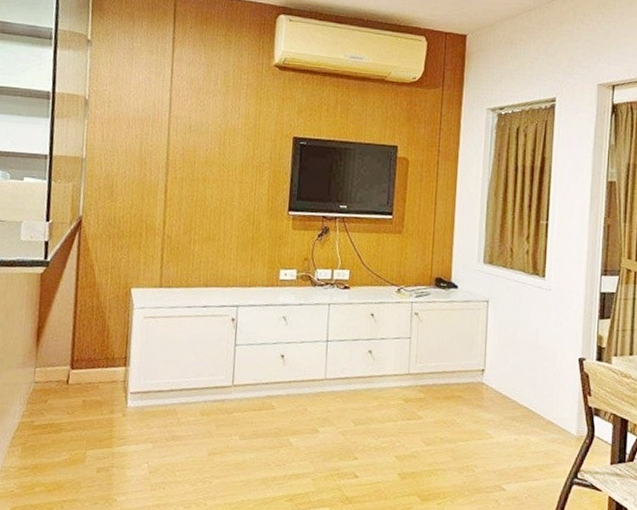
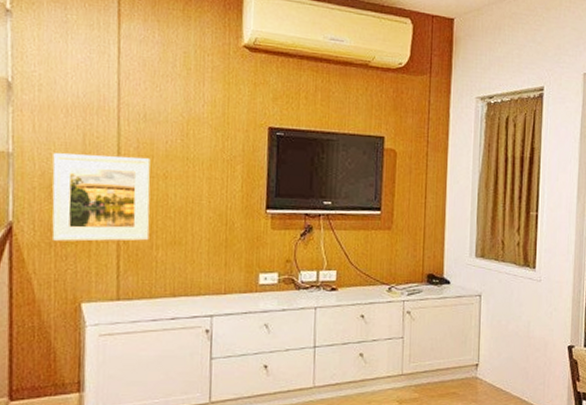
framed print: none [112,159,193,236] -> present [52,153,151,242]

